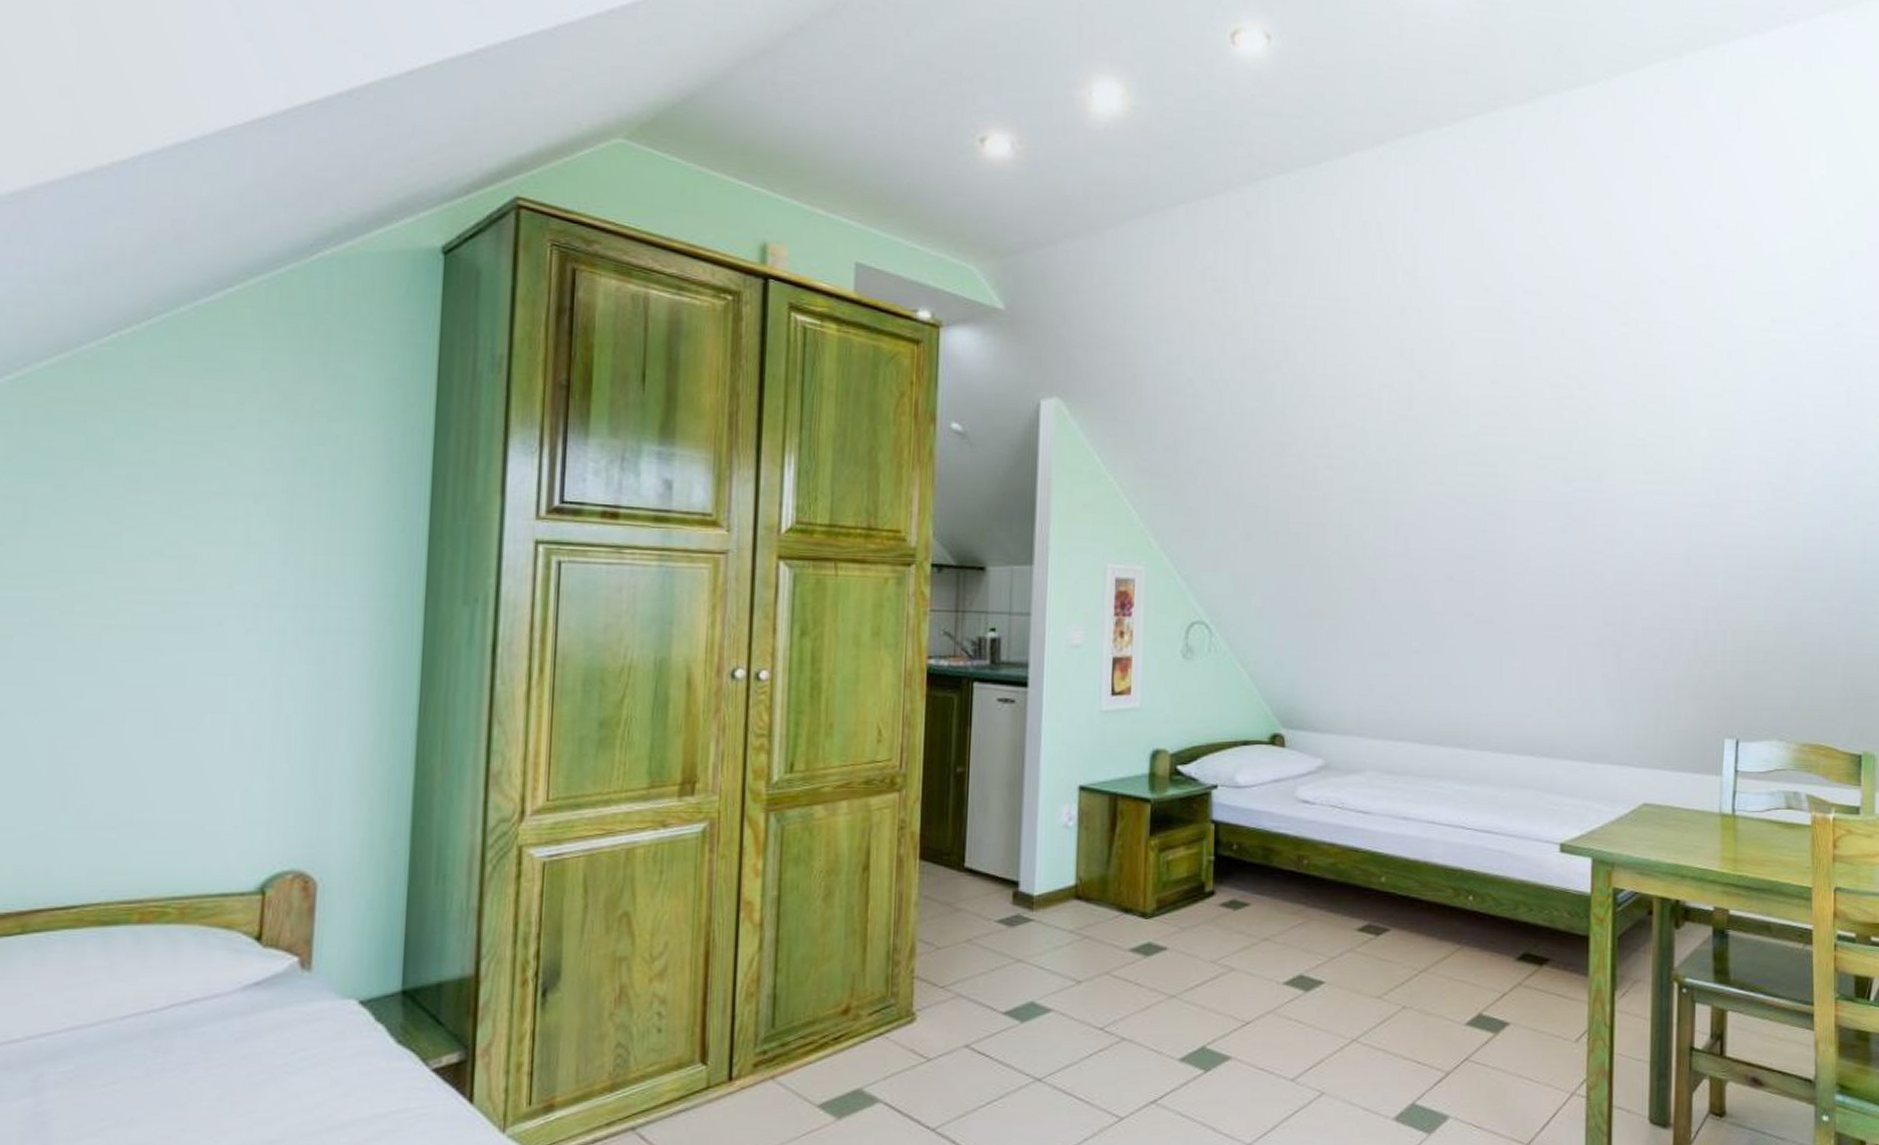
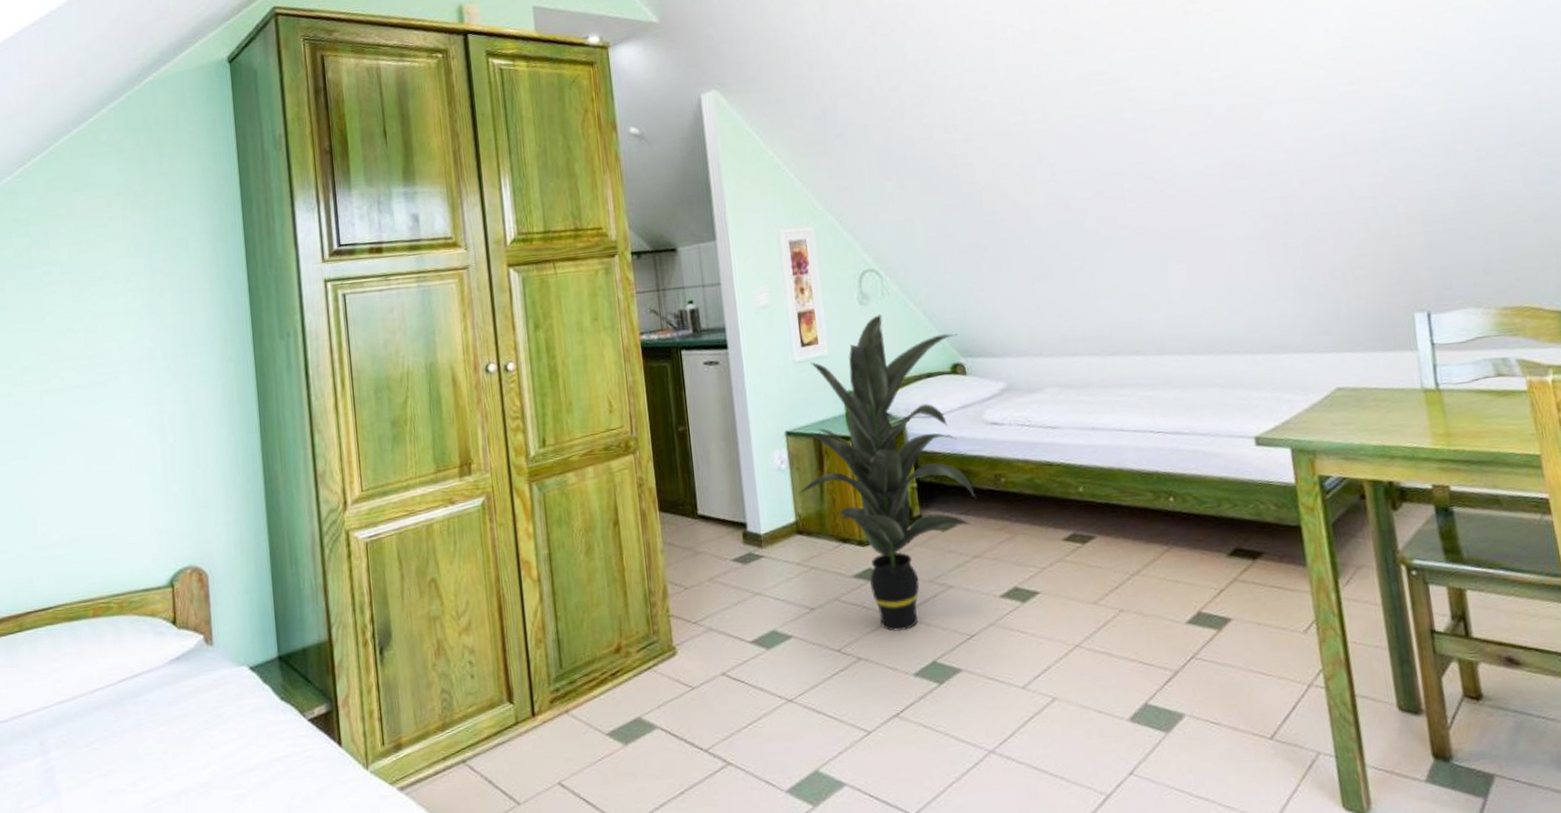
indoor plant: none [1084,672,1282,1013] -> present [799,315,976,632]

